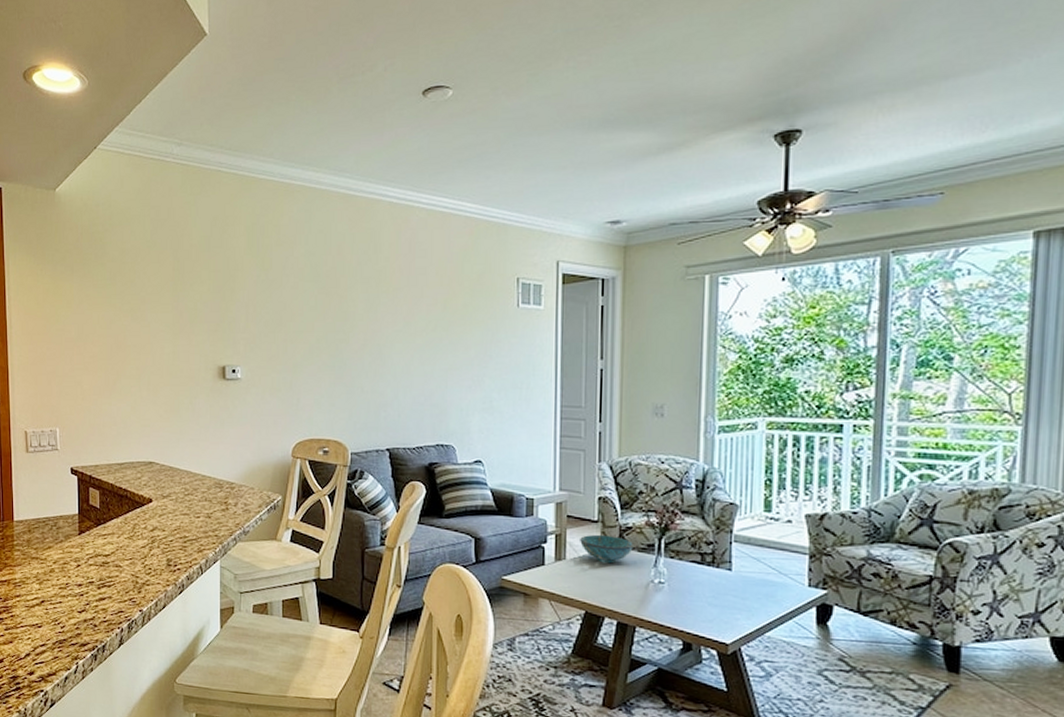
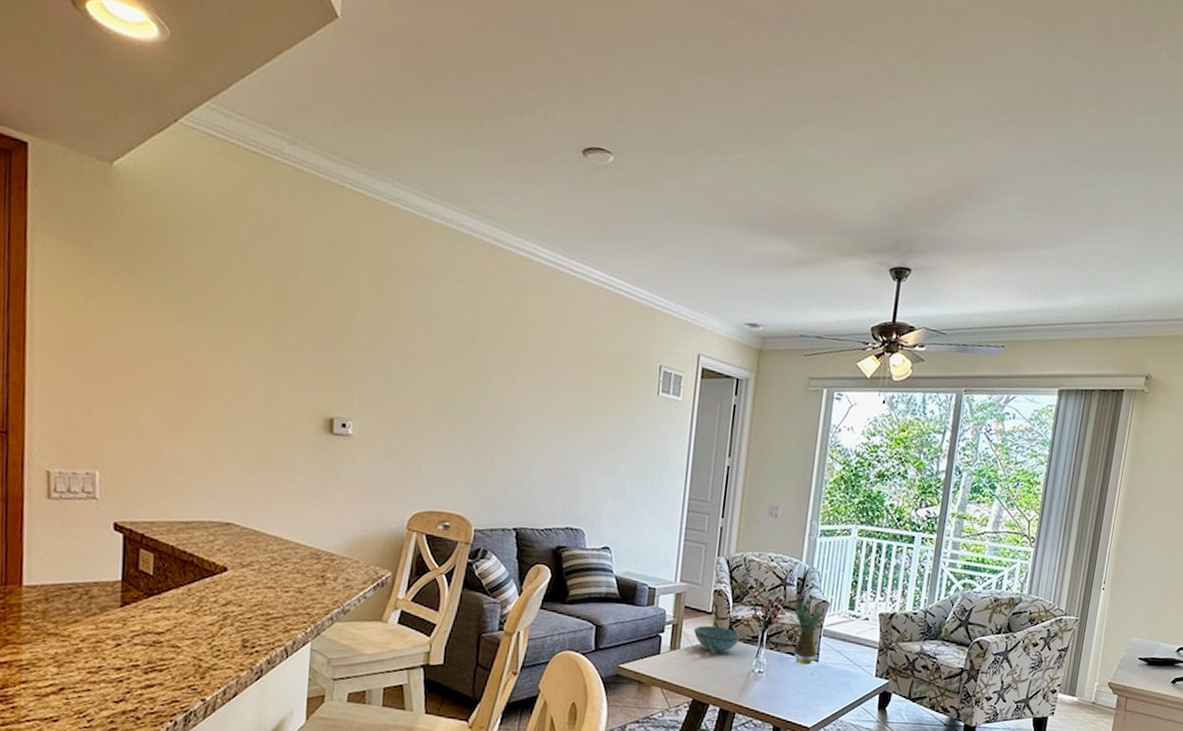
vase: none [695,503,730,574] -> present [794,599,822,665]

